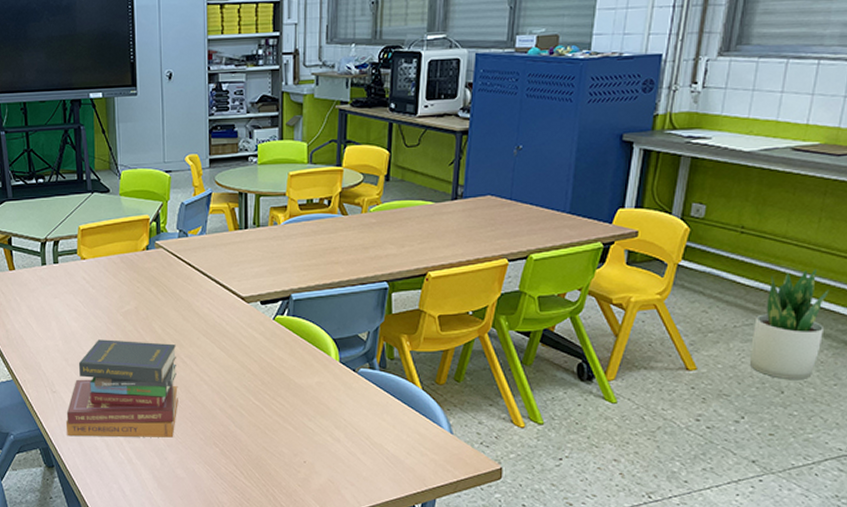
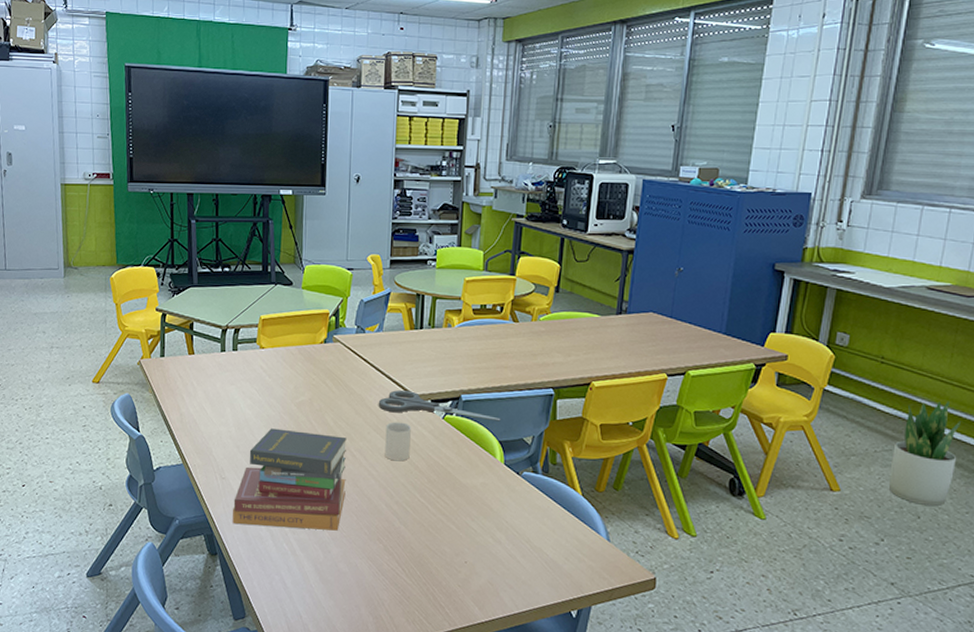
scissors: none [206,293,334,319] -> present [378,390,501,422]
cup: none [215,325,242,365] -> present [385,422,411,462]

